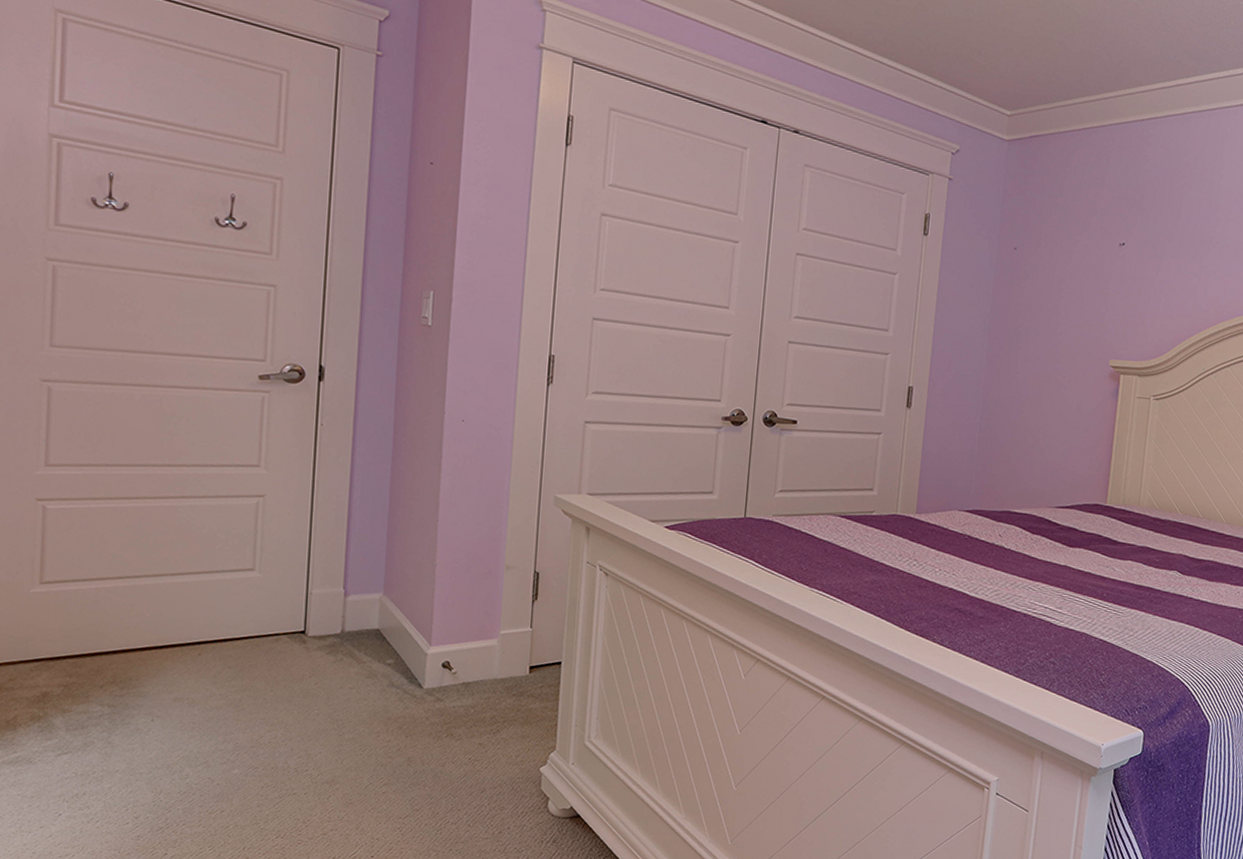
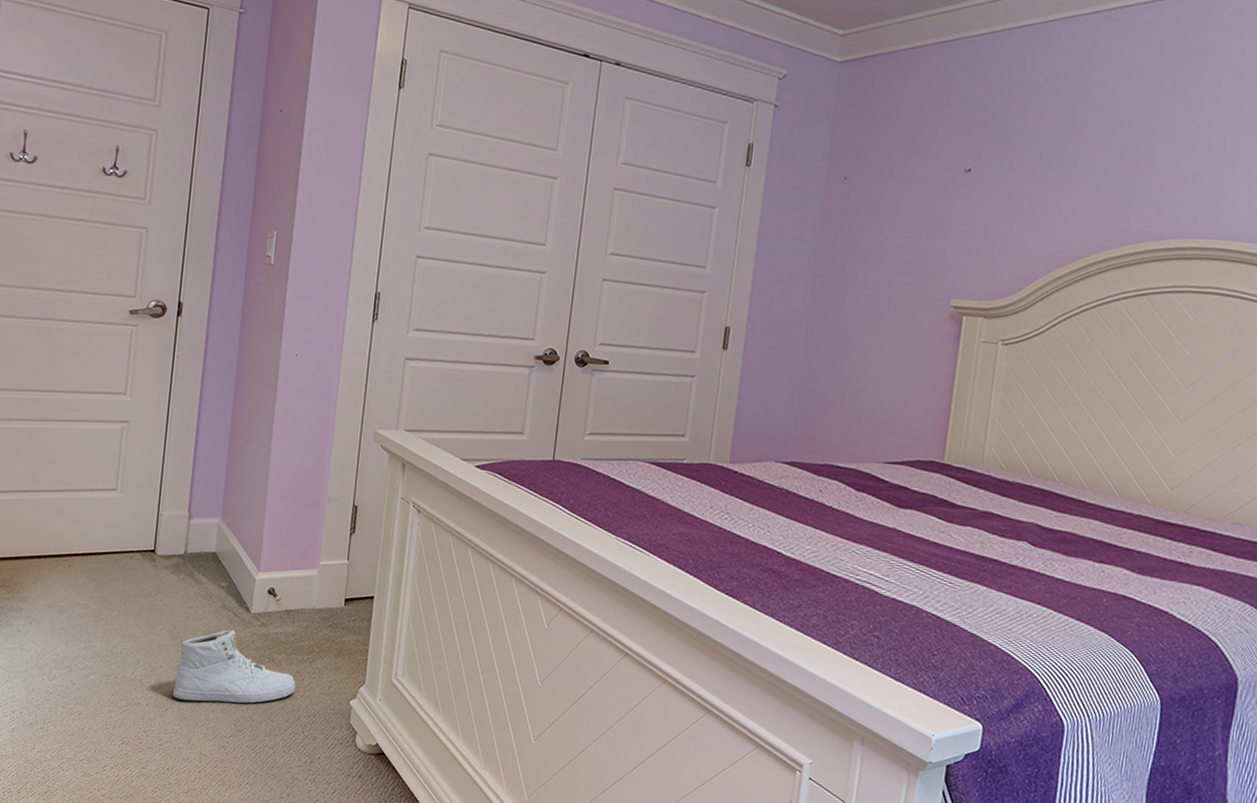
sneaker: none [335,707,479,785] -> present [172,629,296,704]

